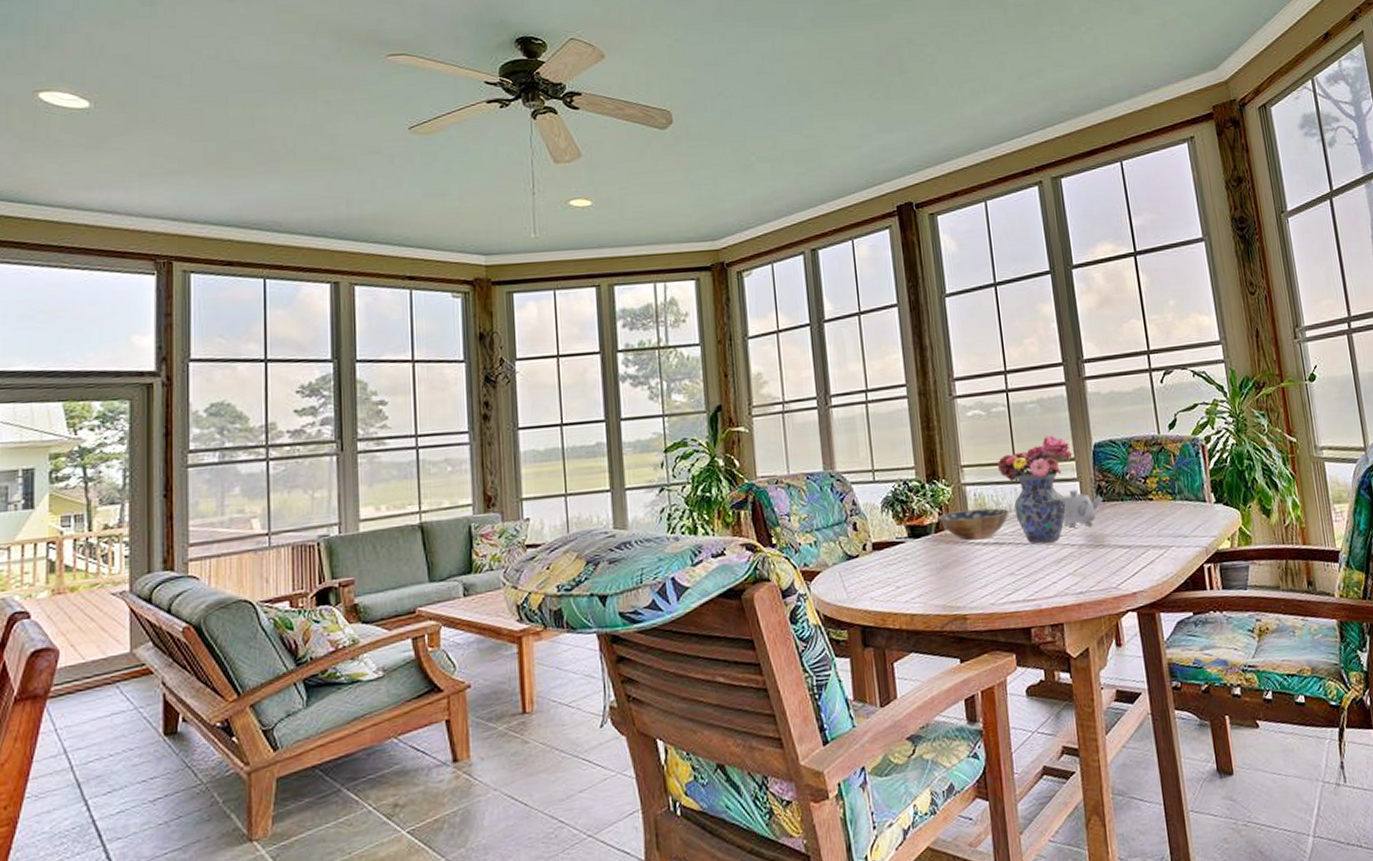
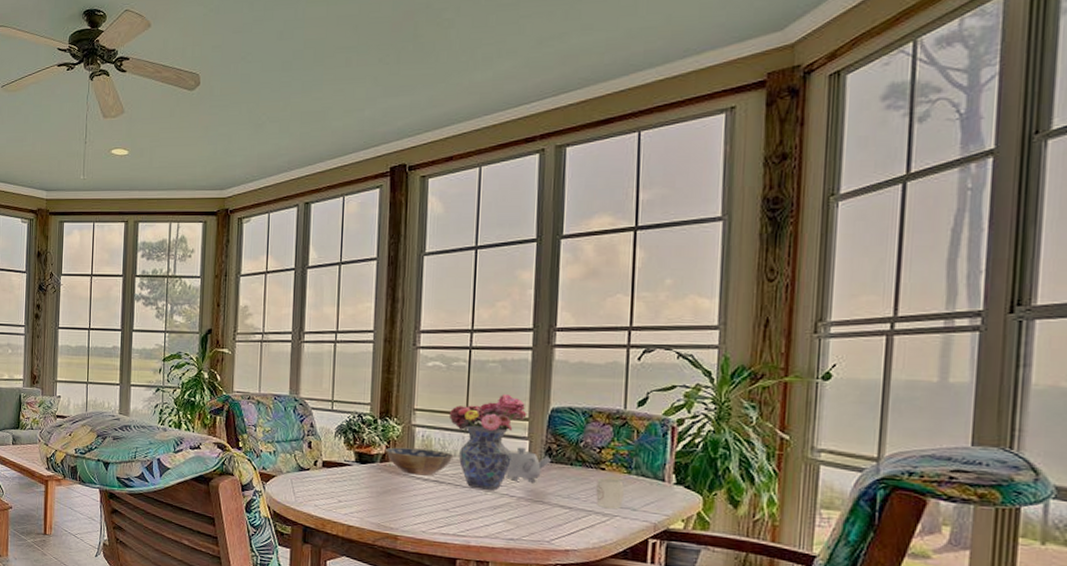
mug: none [1147,507,1175,541] -> present [596,478,624,510]

